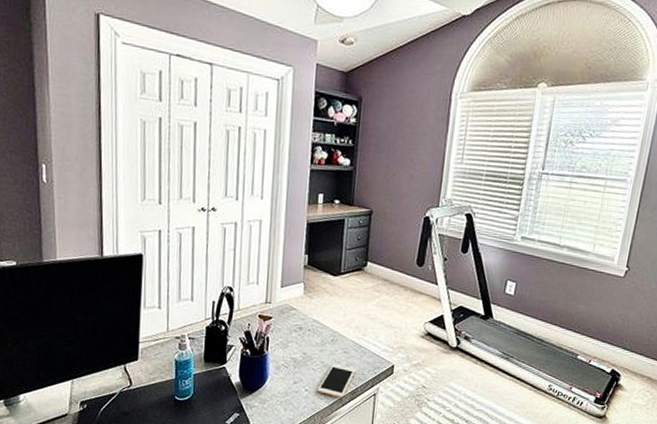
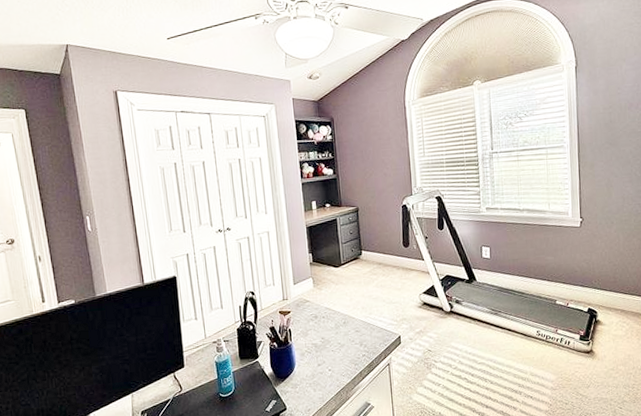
cell phone: present [317,364,357,399] -> none [339,342,369,373]

